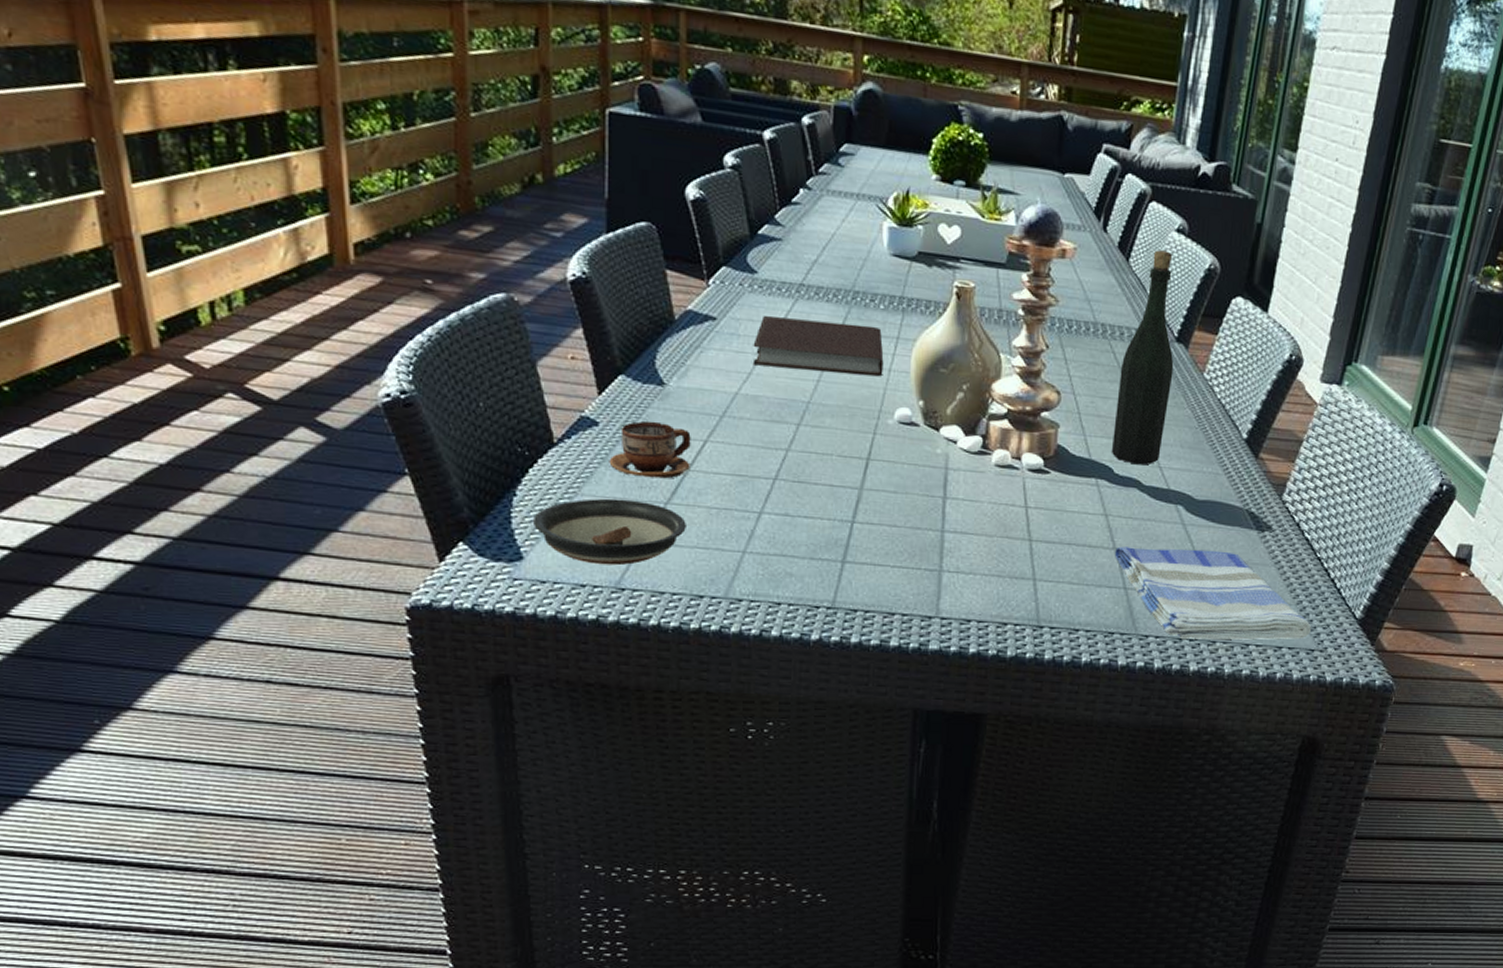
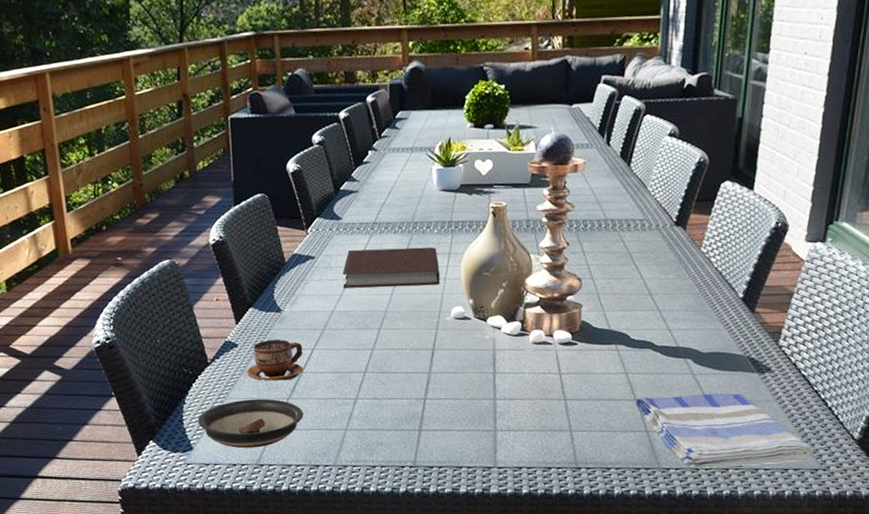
bottle: present [1111,250,1174,465] -> none [626,153,675,330]

